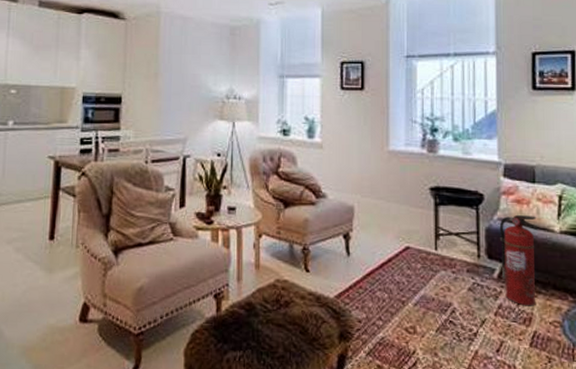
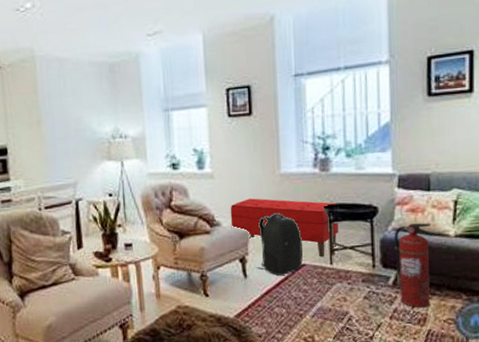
bench: none [337,173,445,241] -> present [230,198,339,257]
backpack: none [361,190,407,256] -> present [257,213,303,275]

